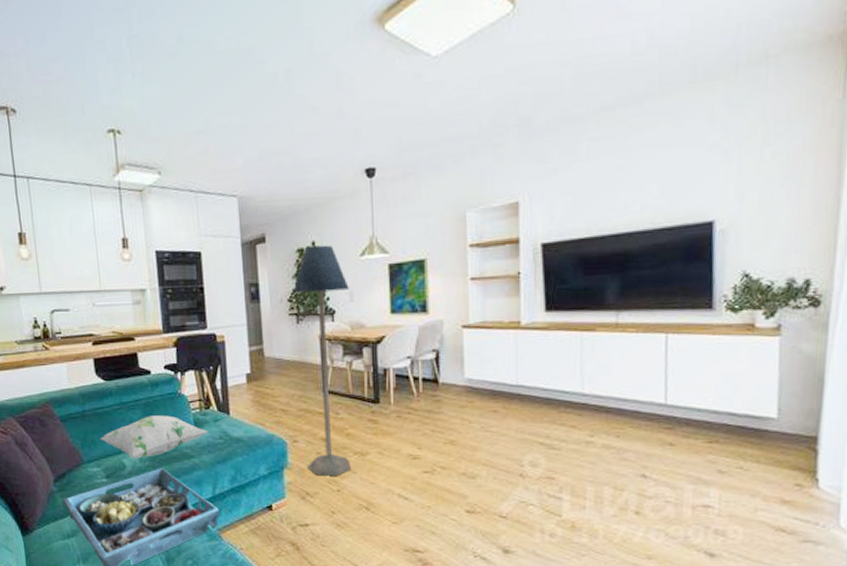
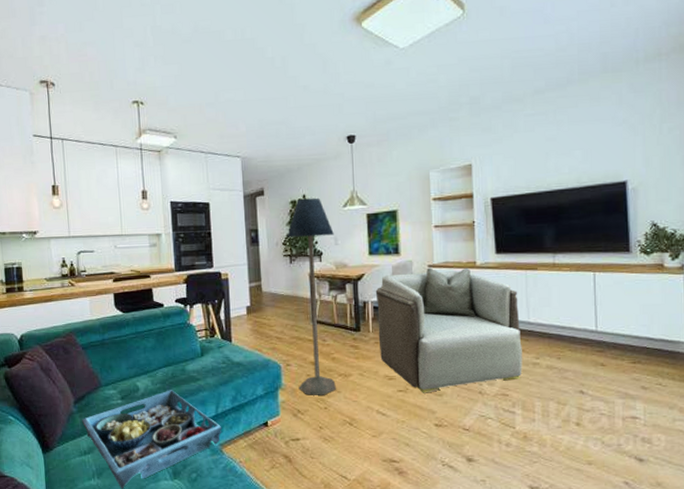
decorative pillow: present [100,415,209,459] -> none [117,343,213,382]
armchair: none [398,328,573,475] -> present [375,267,522,393]

